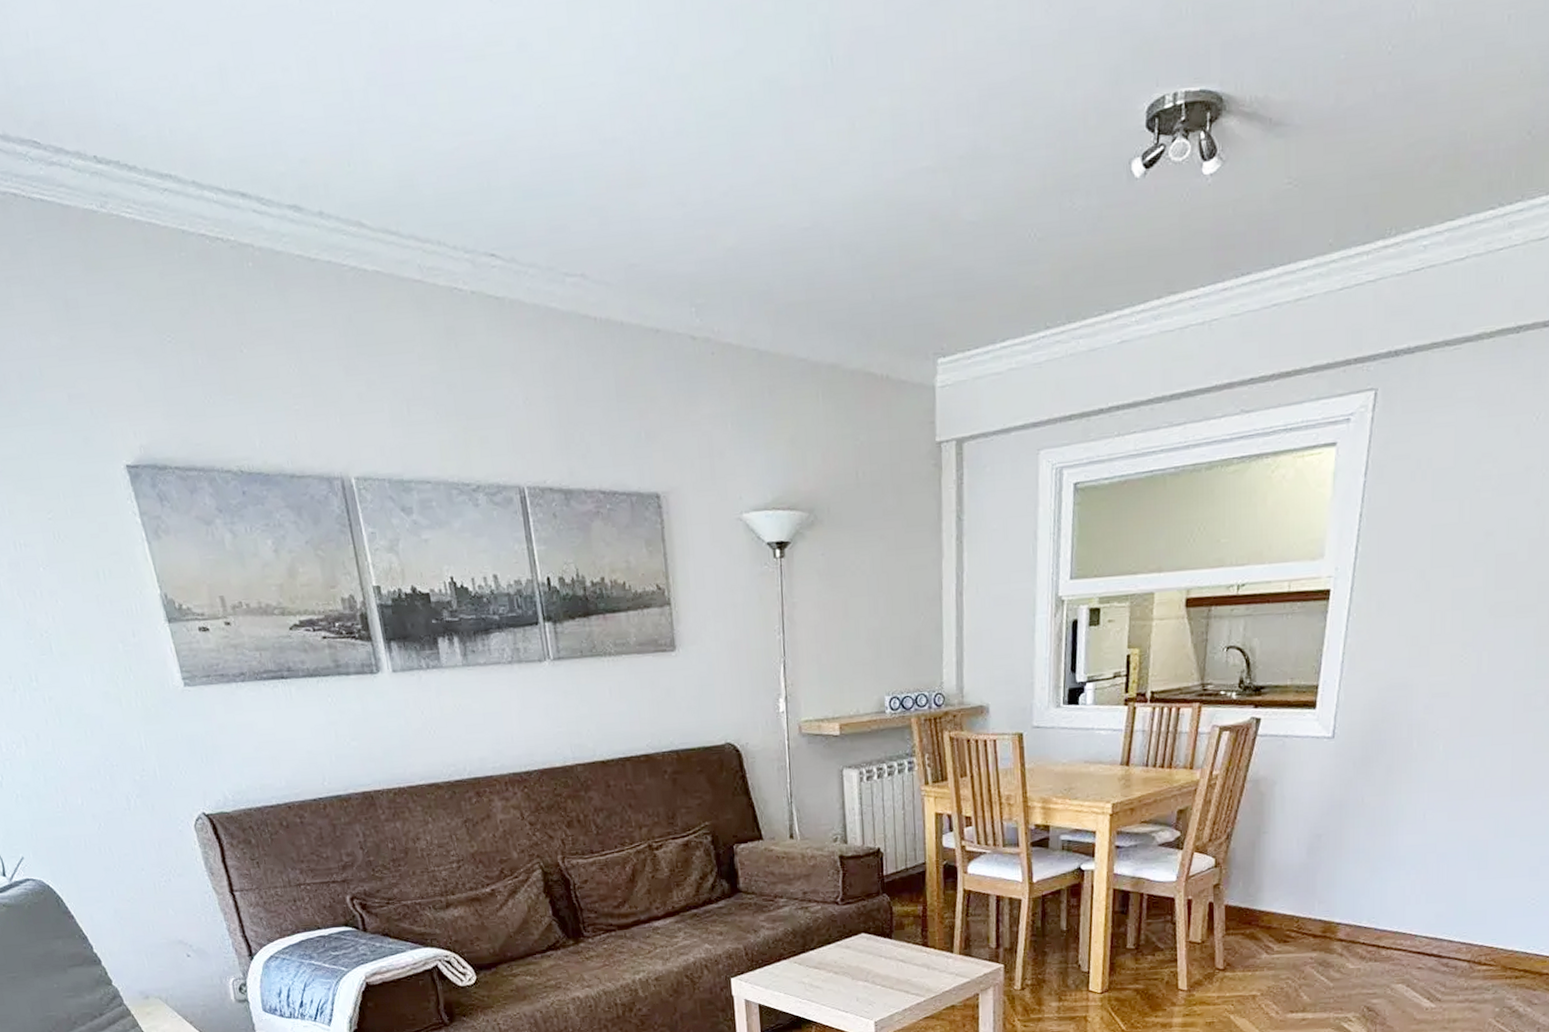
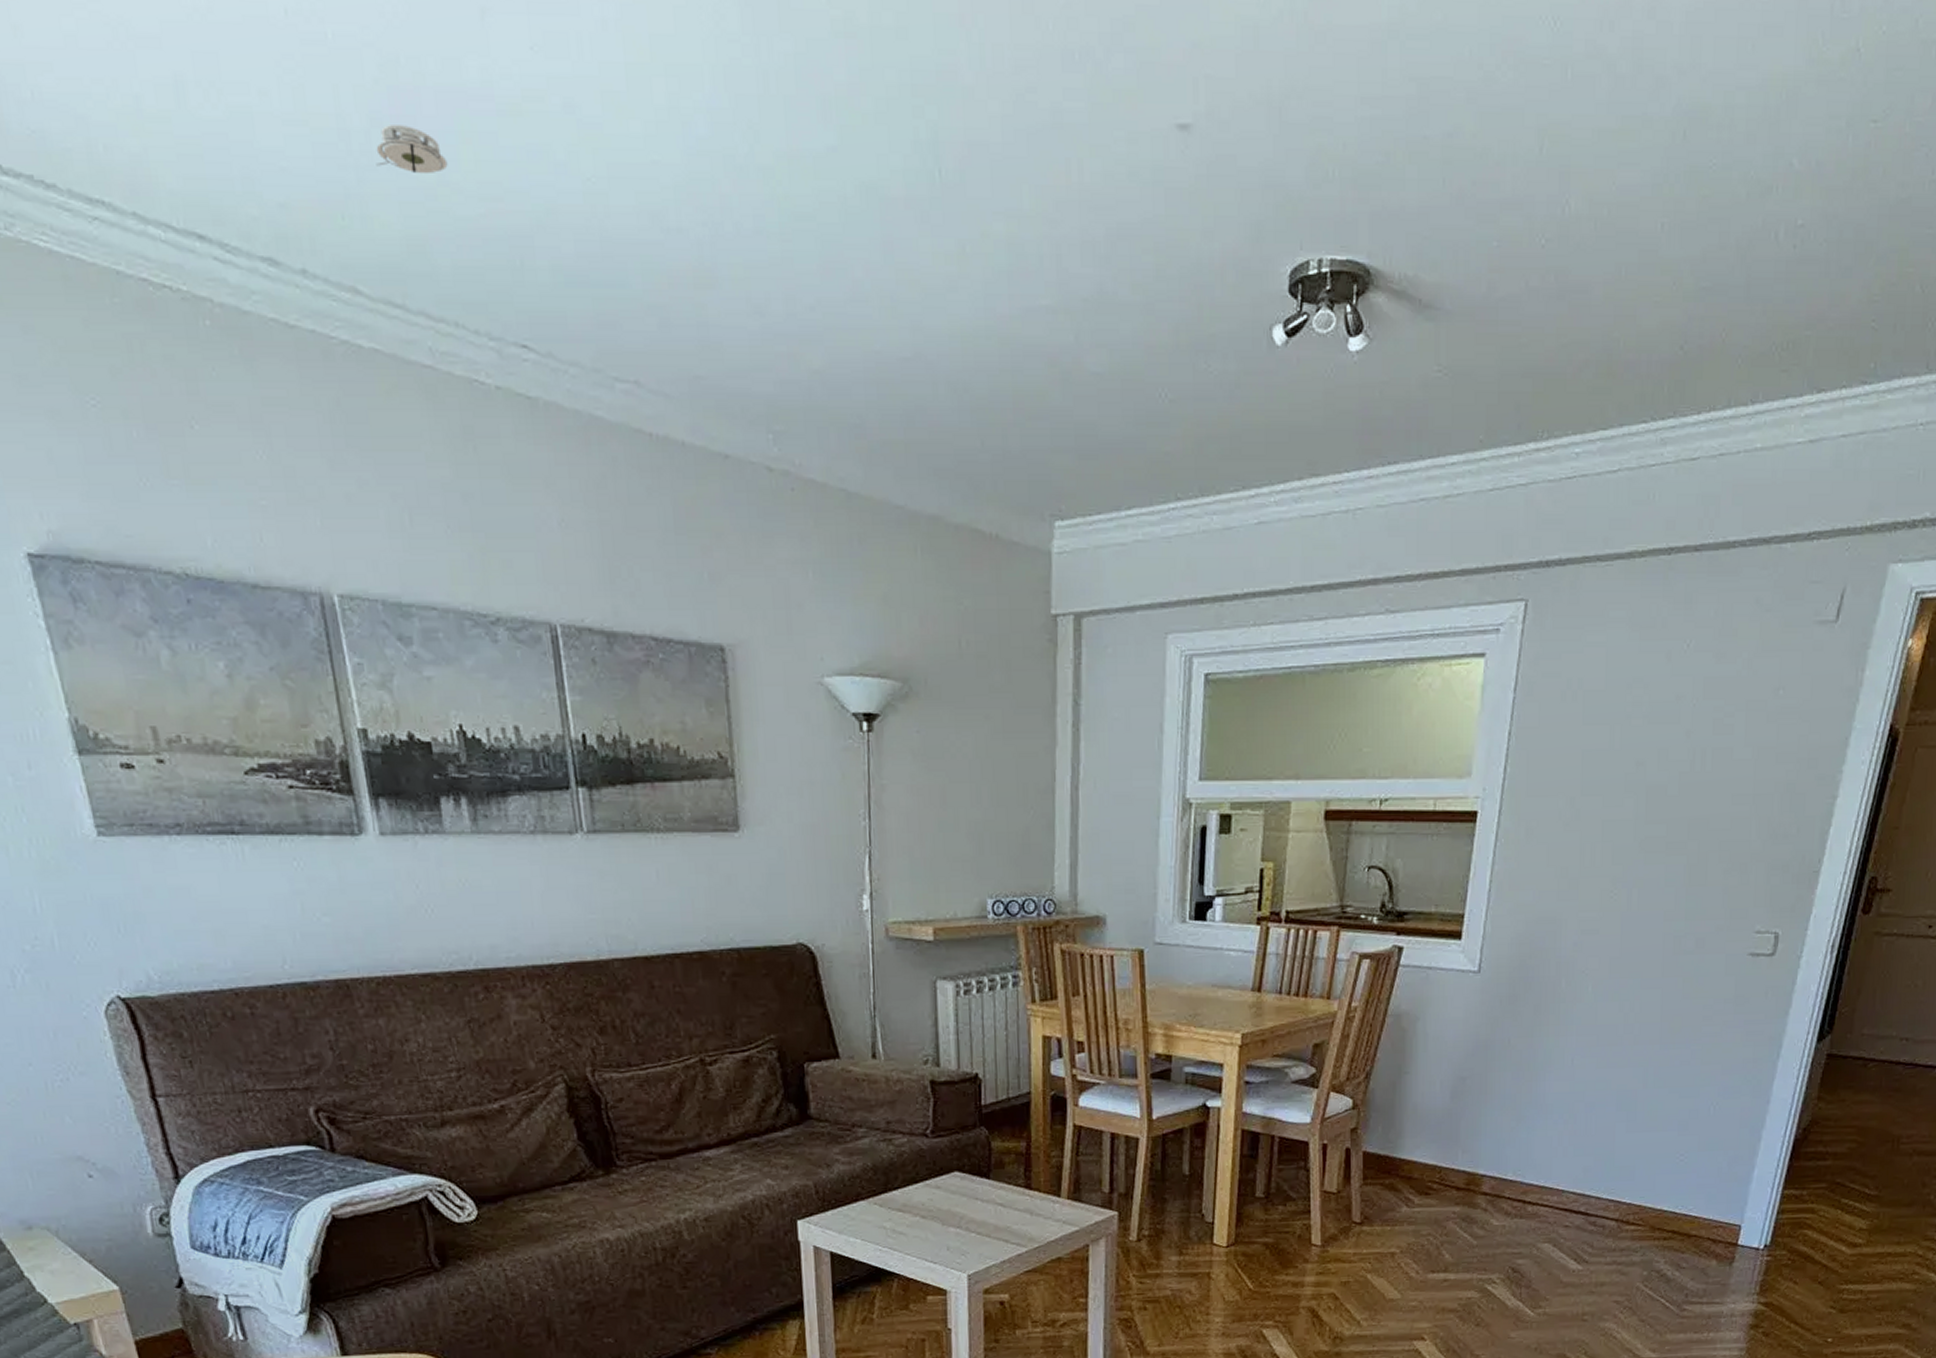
smoke detector: none [372,80,428,120] -> present [376,125,448,175]

